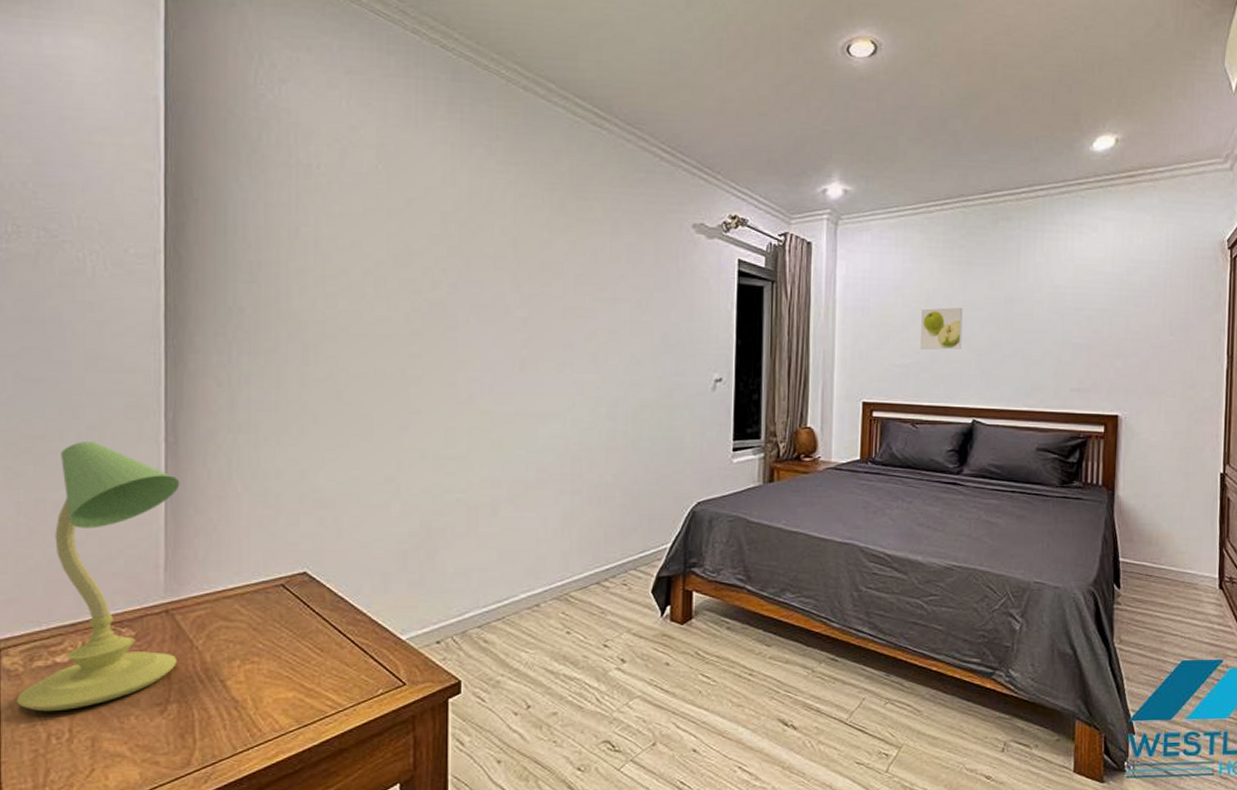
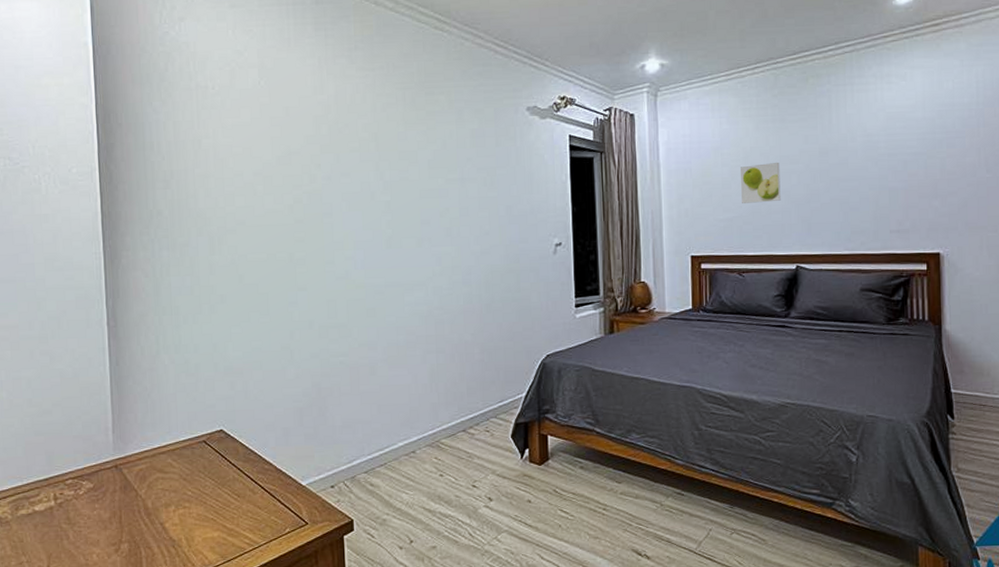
table lamp: present [16,440,180,712] -> none [7,327,126,552]

